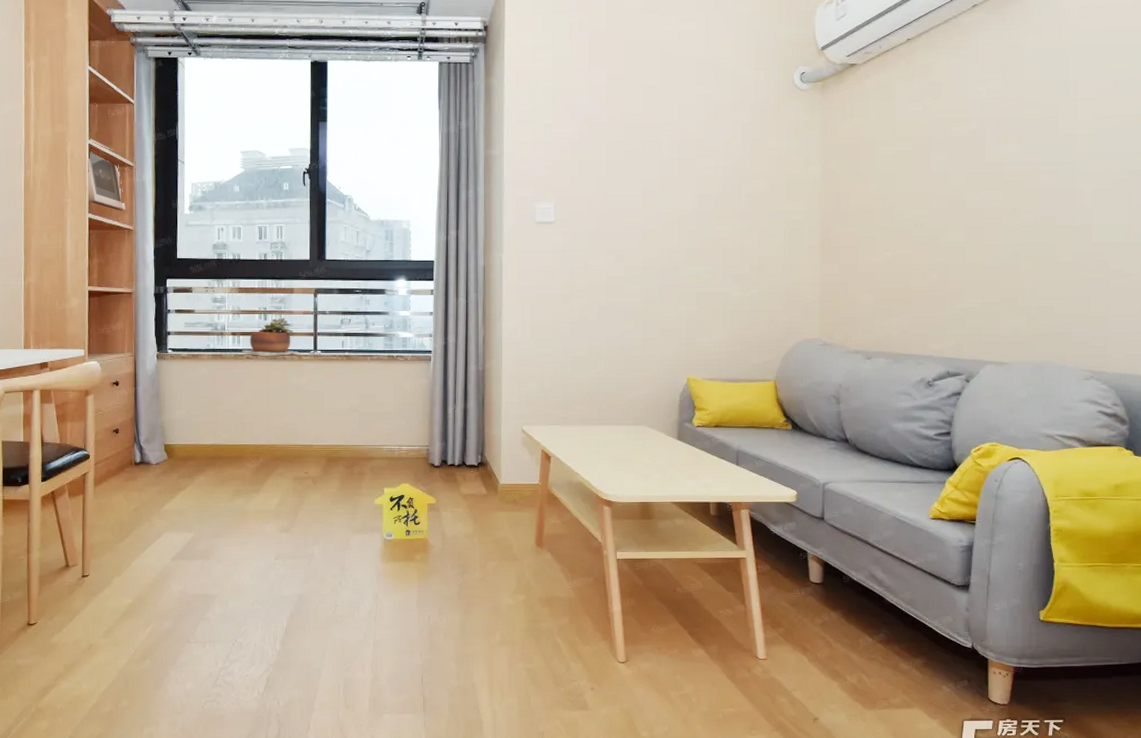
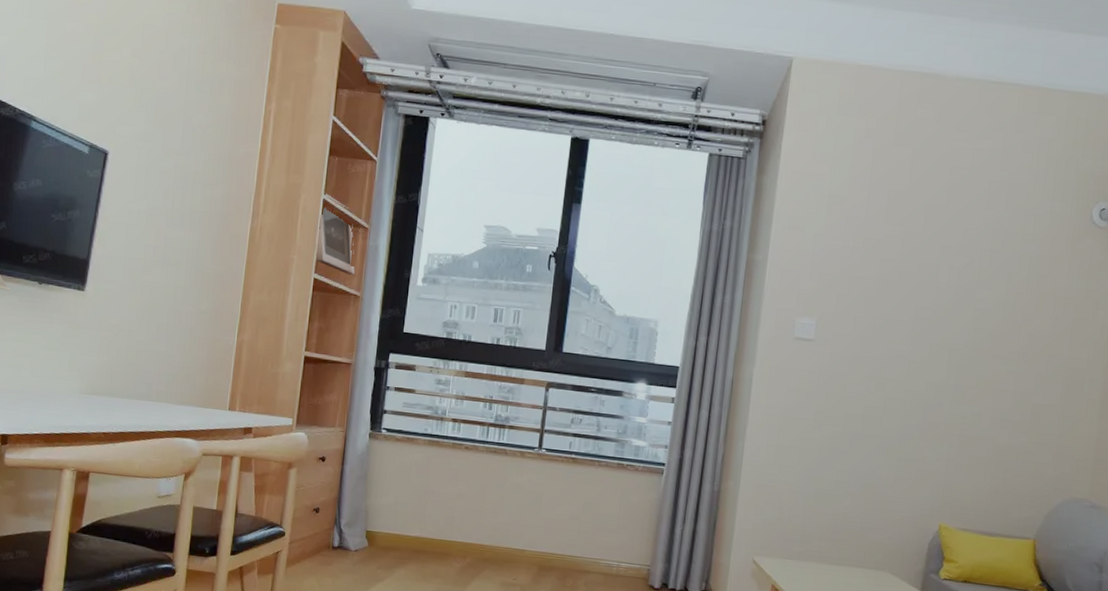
succulent plant: present [241,317,300,356] -> none [461,409,523,451]

